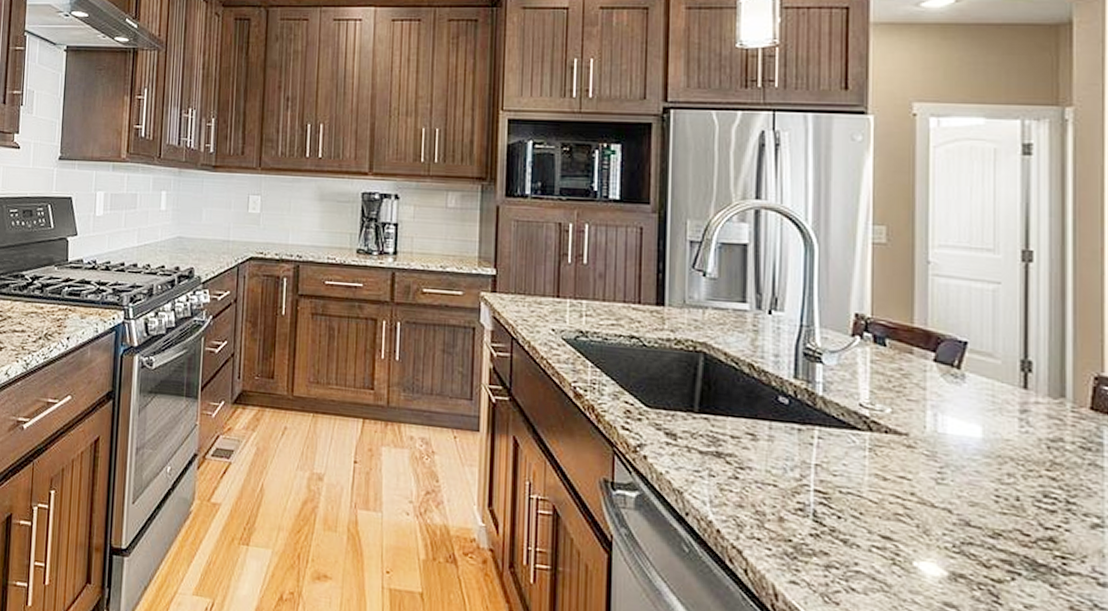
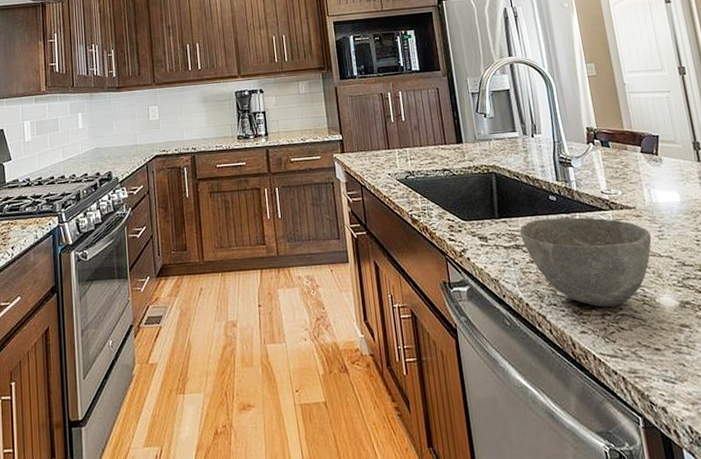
bowl: none [725,424,924,559] -> present [519,217,652,307]

